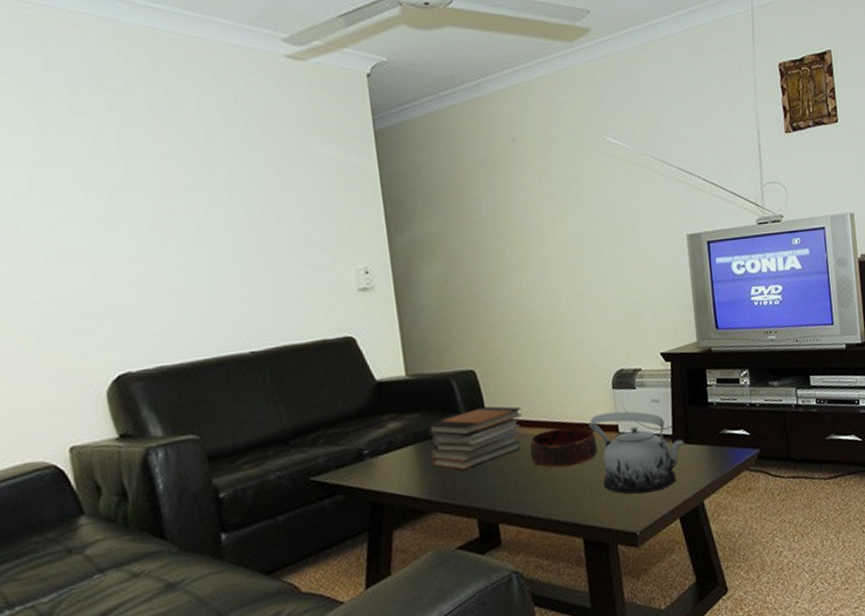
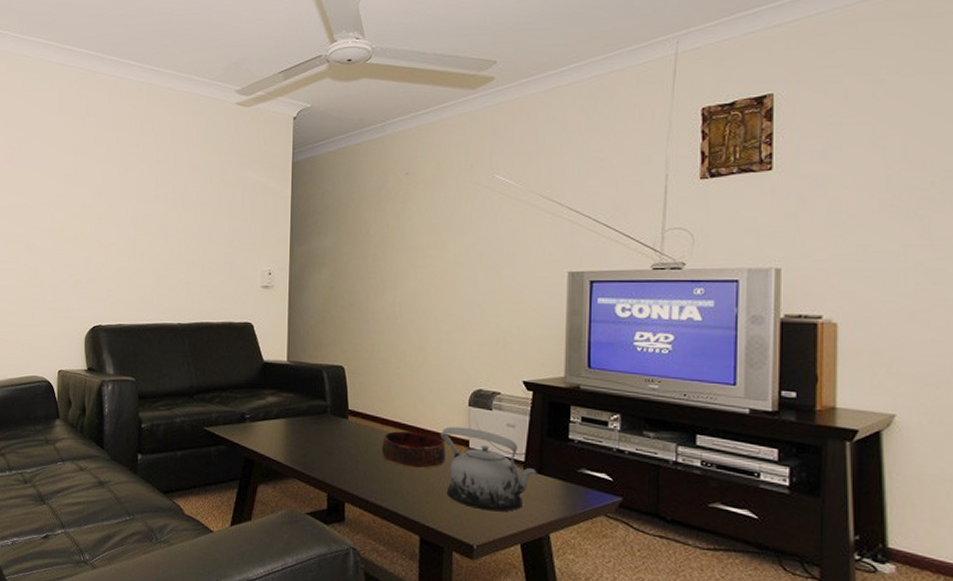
book stack: present [427,406,522,470] -> none [297,398,379,449]

